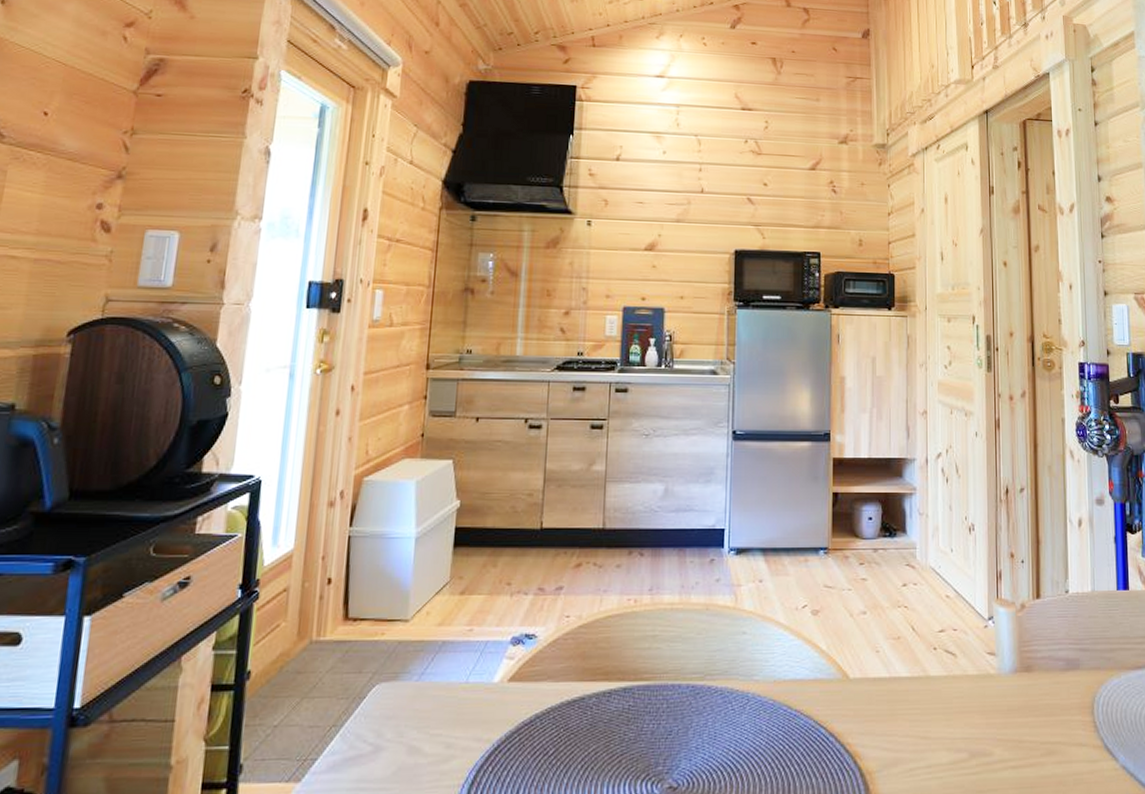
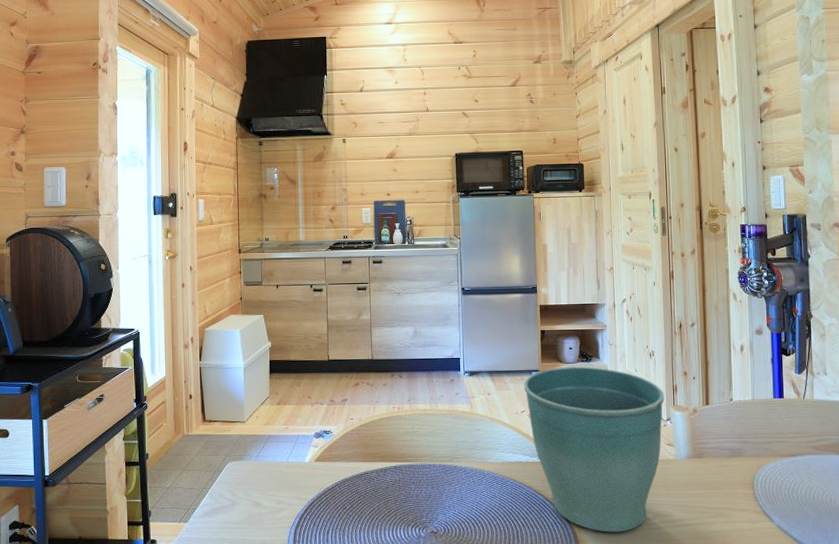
flower pot: none [807,544,986,782] -> present [523,366,665,532]

